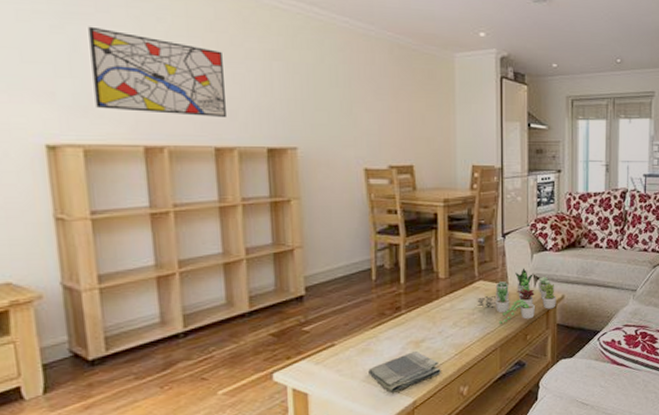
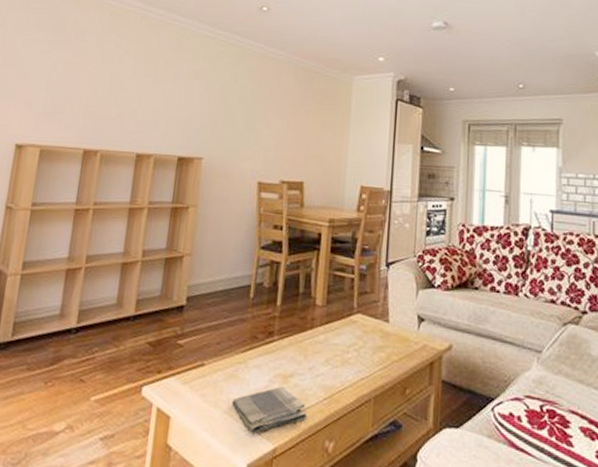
wall art: present [88,26,228,117] -> none [57,51,158,127]
succulent plant: present [477,268,556,325] -> none [353,305,443,371]

